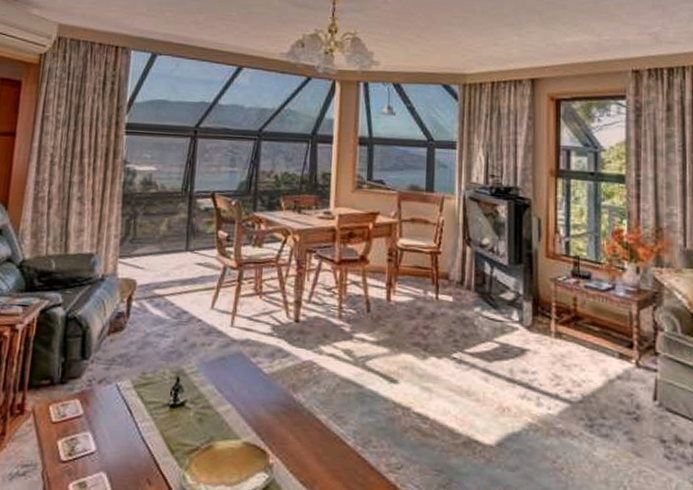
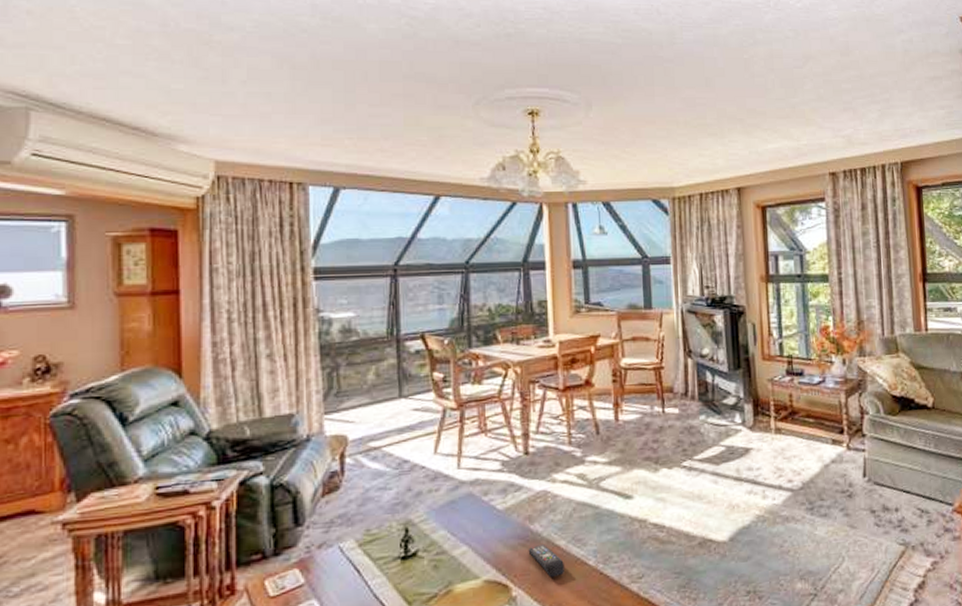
remote control: none [289,415,323,451] -> present [528,545,564,577]

